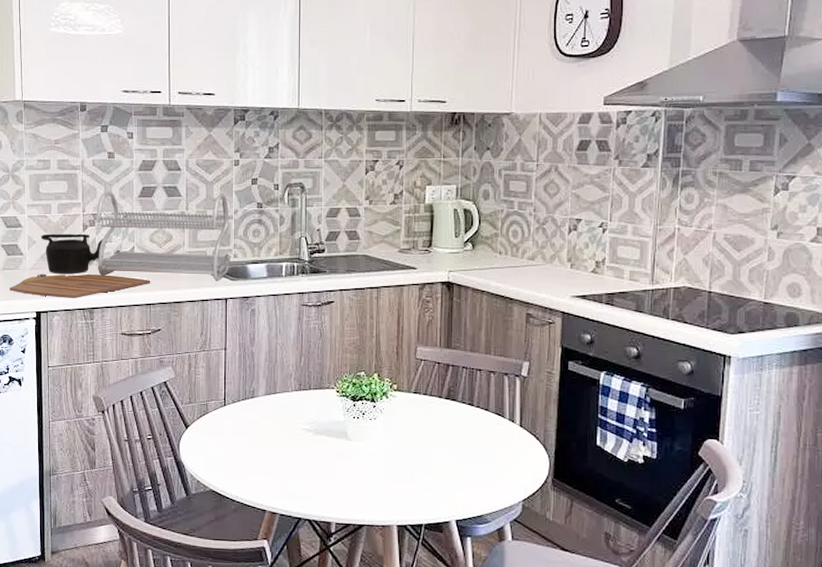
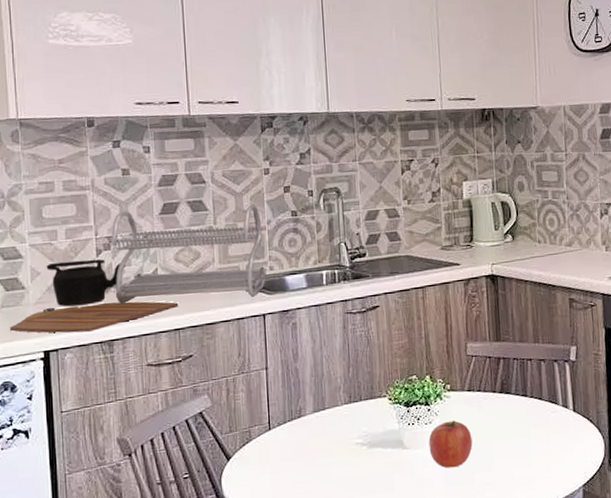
fruit: none [372,419,414,465] -> present [428,420,473,468]

